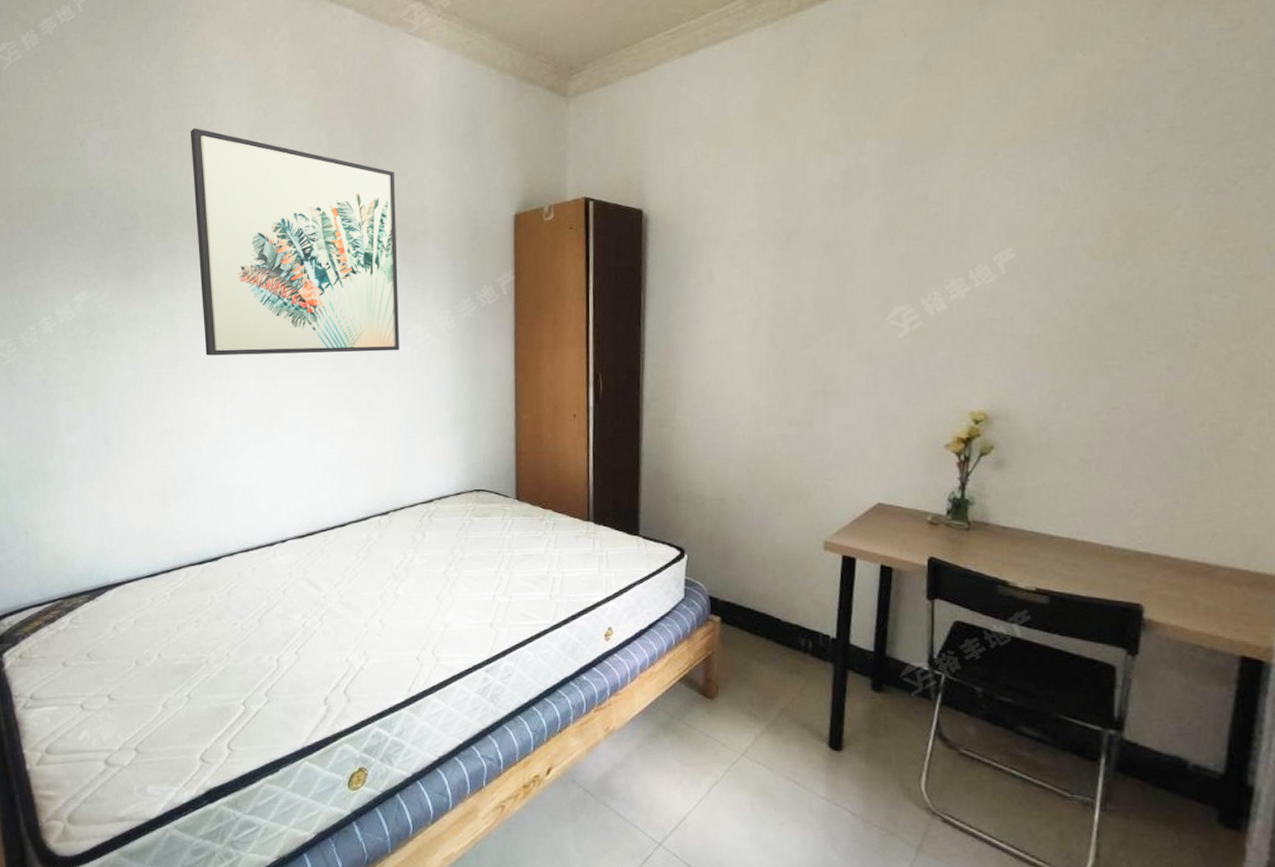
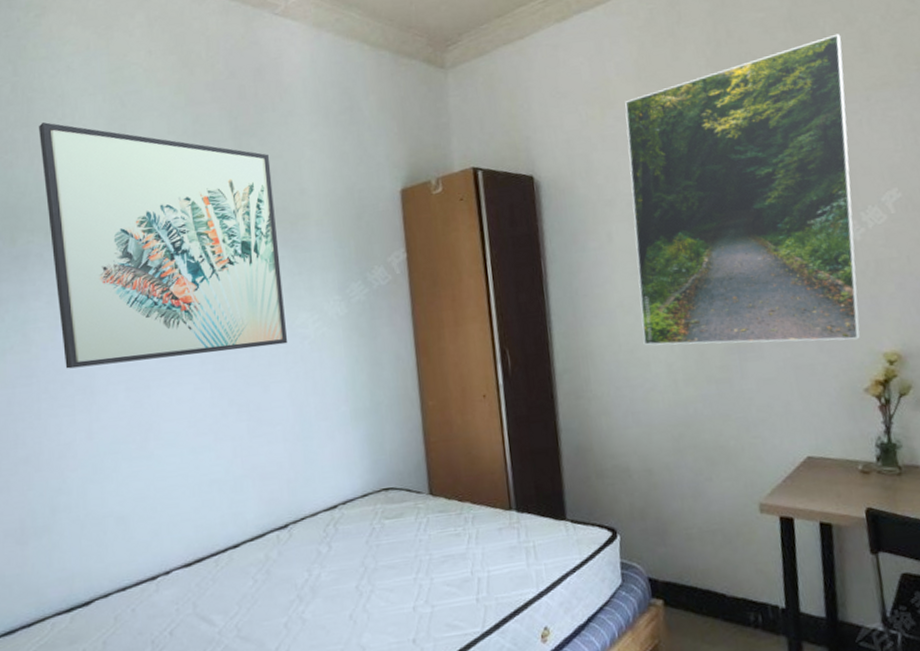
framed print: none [731,82,977,397] -> present [625,33,861,346]

